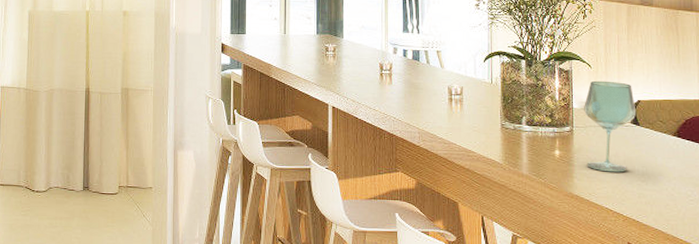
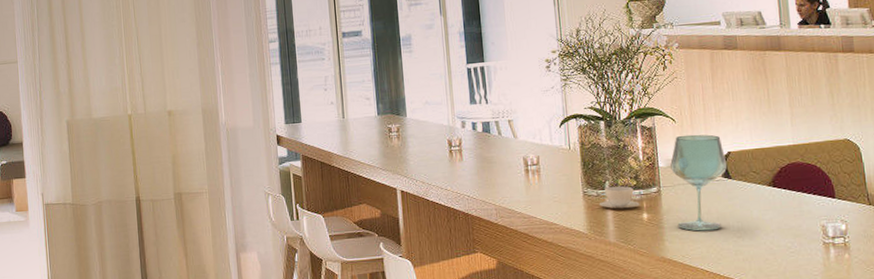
teacup: none [515,121,553,144] -> present [598,186,640,209]

